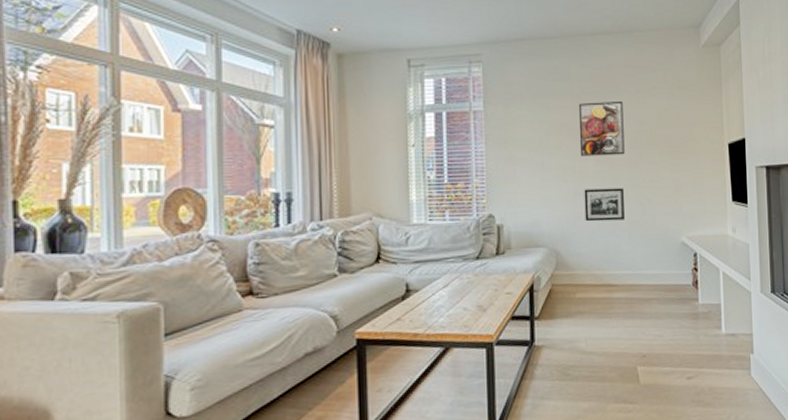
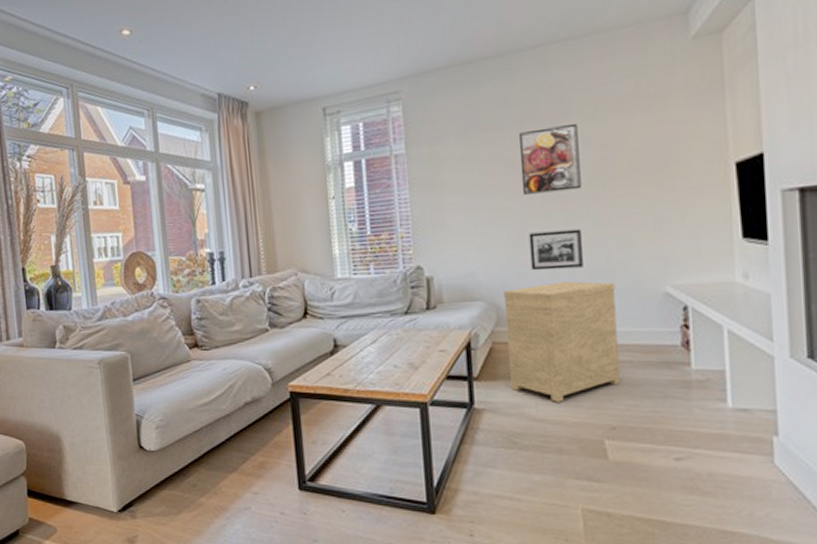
side table: none [562,231,650,336] -> present [503,281,620,402]

